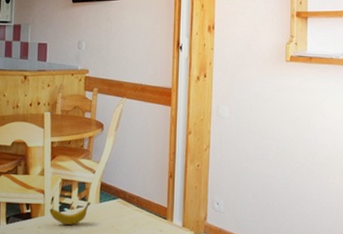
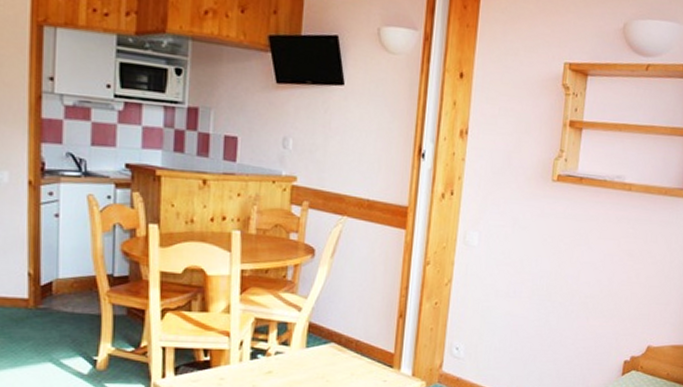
banana: present [49,202,91,225] -> none [237,347,295,375]

